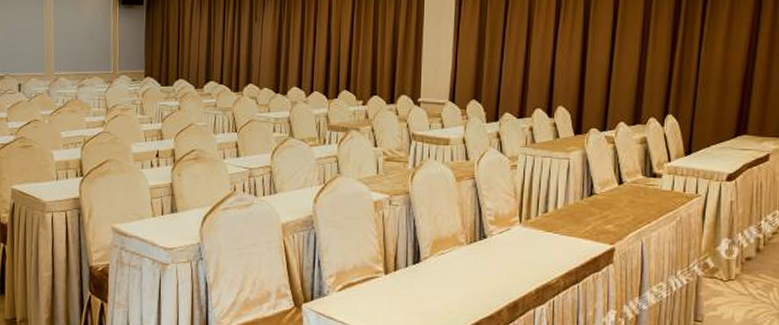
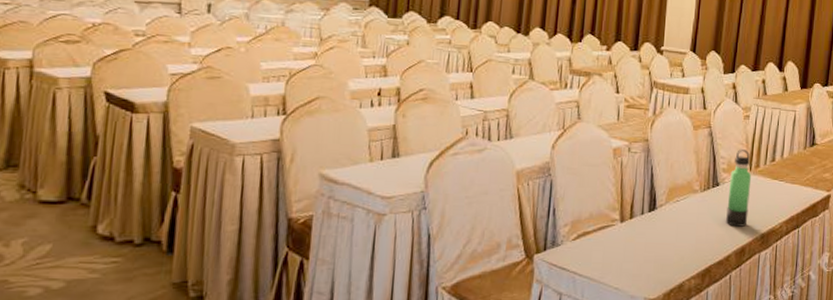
thermos bottle: none [496,201,522,281] -> present [726,149,752,227]

